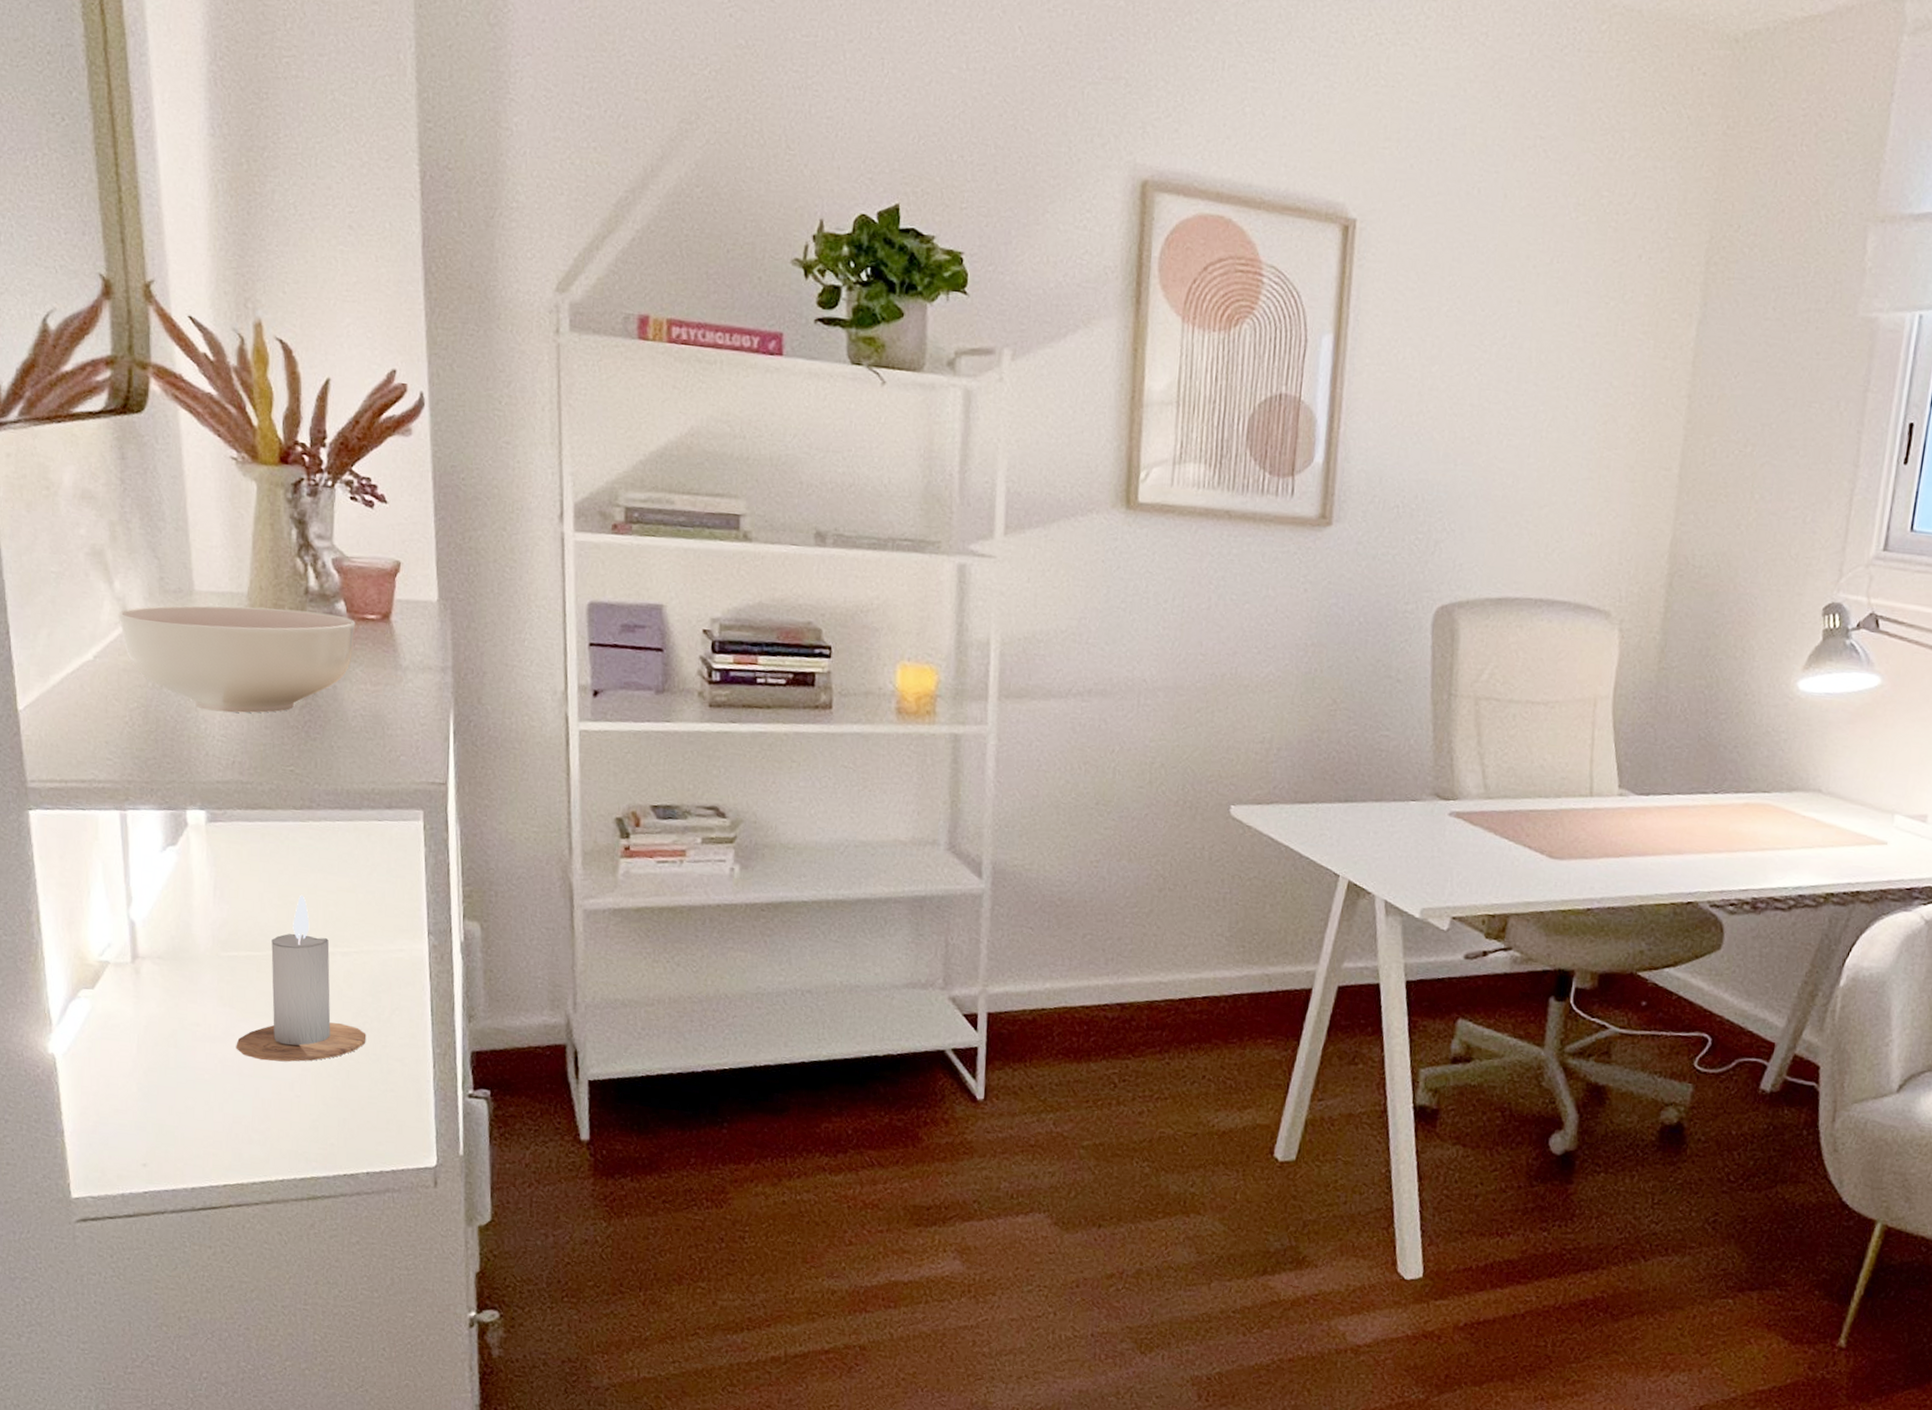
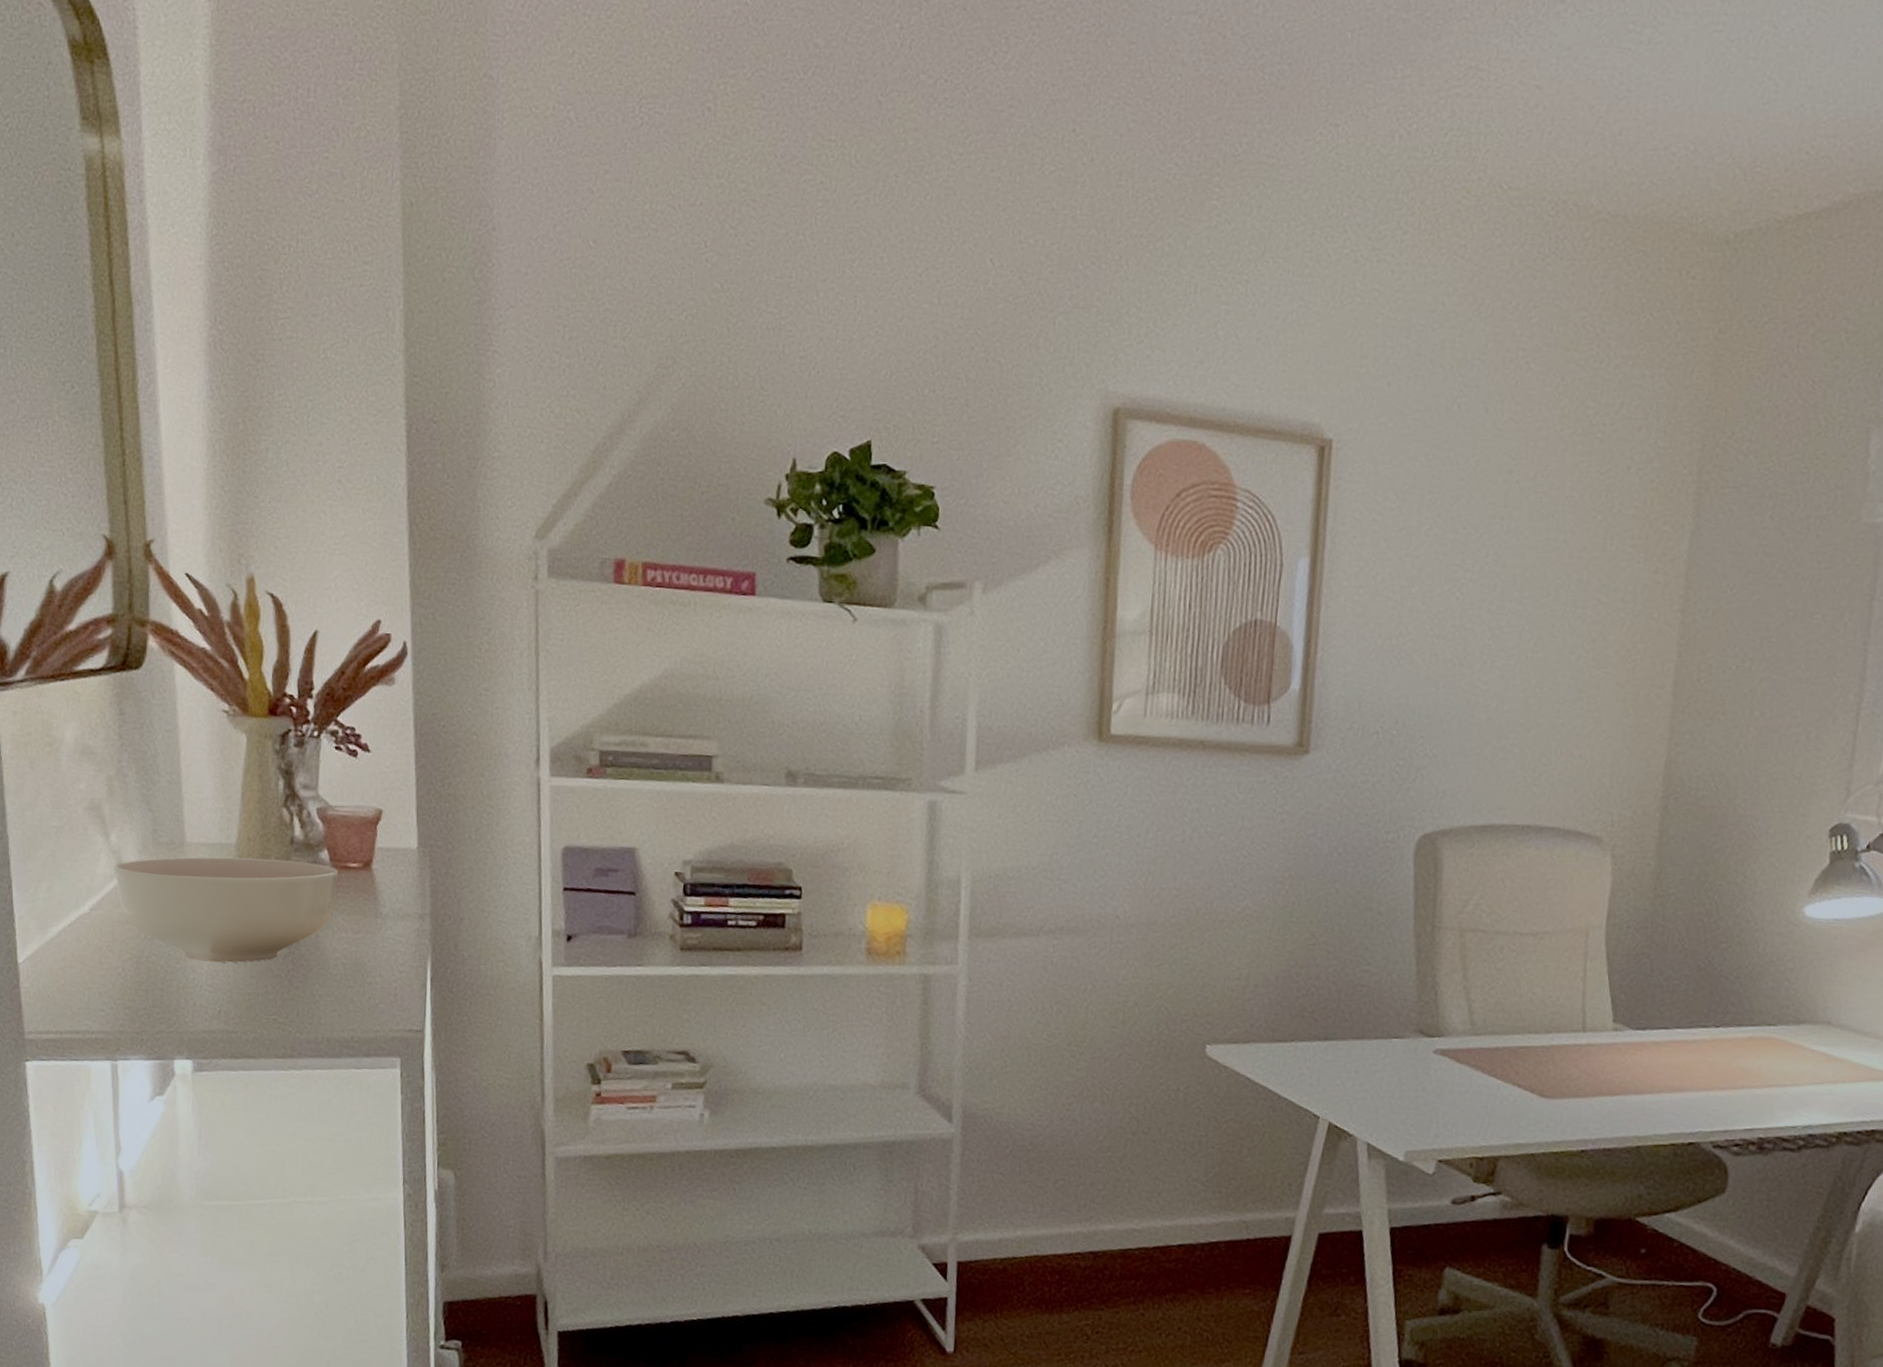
candle: present [236,894,367,1062] -> none [216,1143,342,1313]

